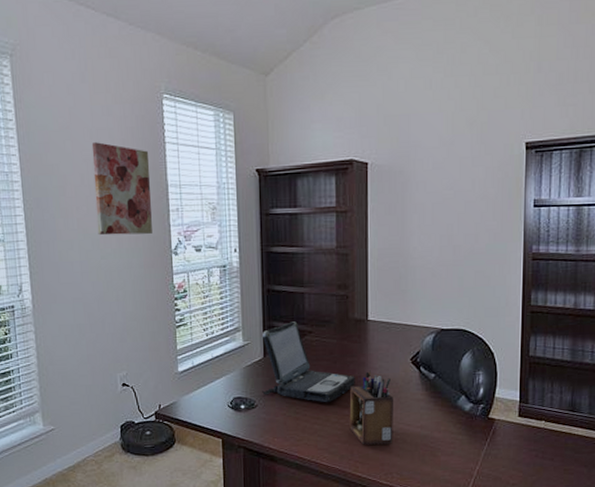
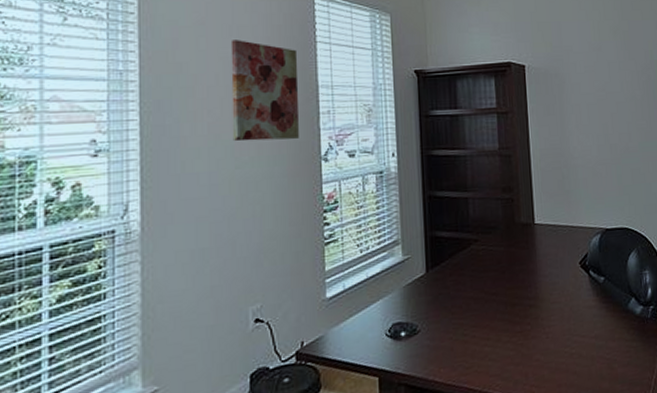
laptop: present [262,321,355,403] -> none [424,230,526,320]
desk organizer: present [349,370,394,445] -> none [520,278,569,365]

